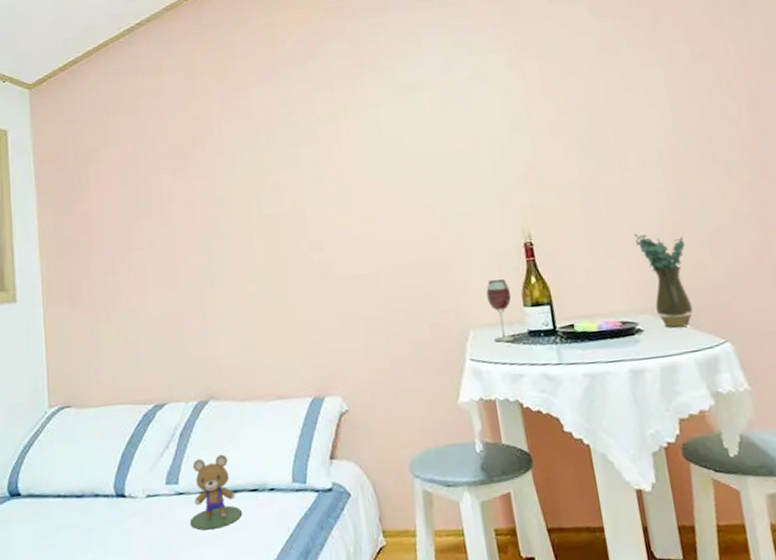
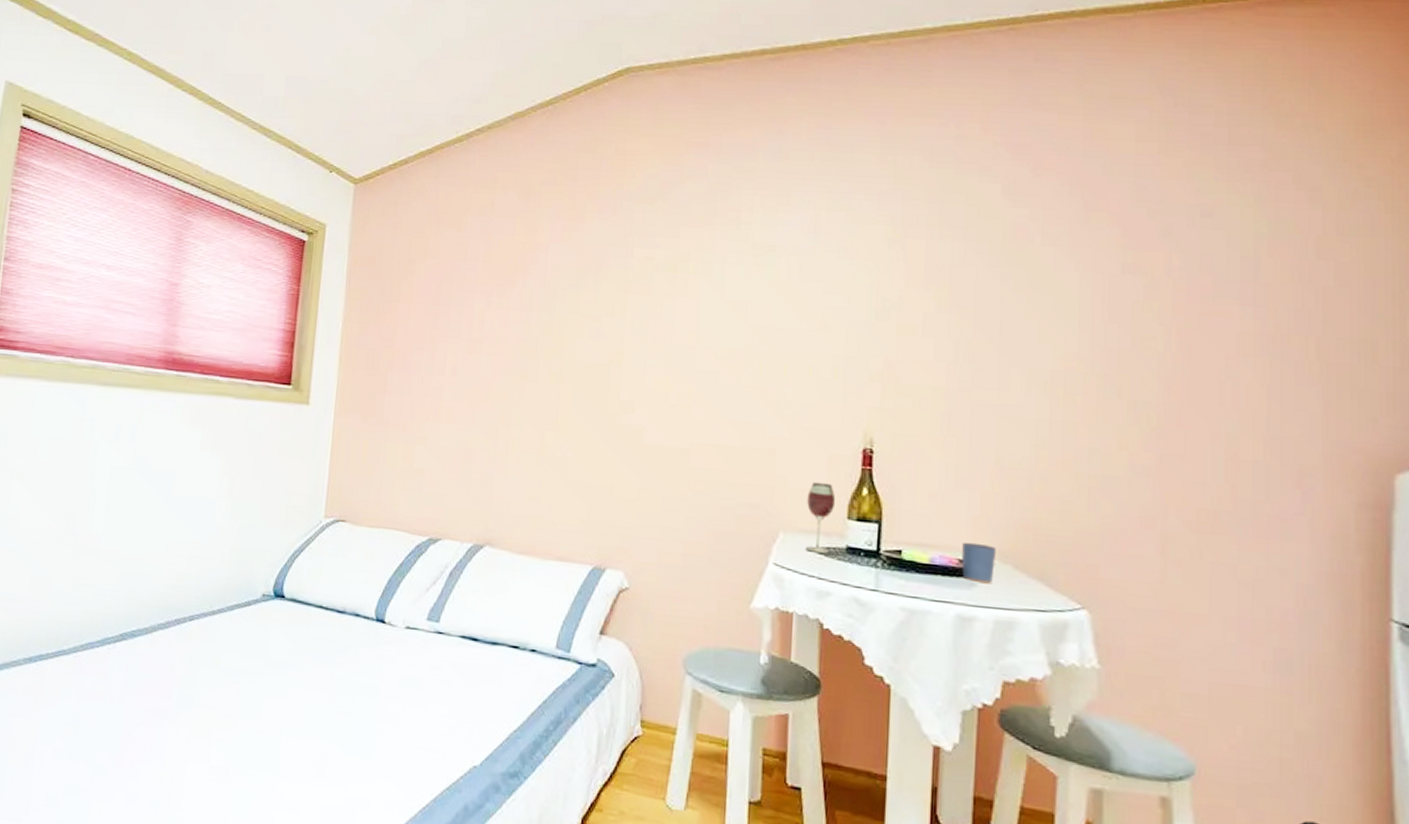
teddy bear: present [189,454,242,530] -> none [444,602,498,677]
mug: none [621,304,652,339] -> present [961,542,996,584]
vase: present [634,233,694,328] -> none [998,463,1059,581]

